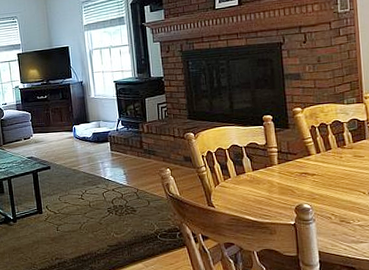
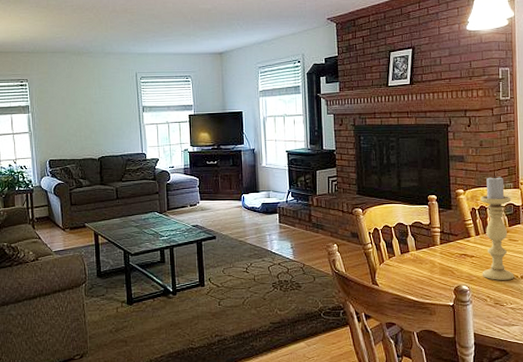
candle holder: none [320,90,361,198] -> present [480,175,514,280]

